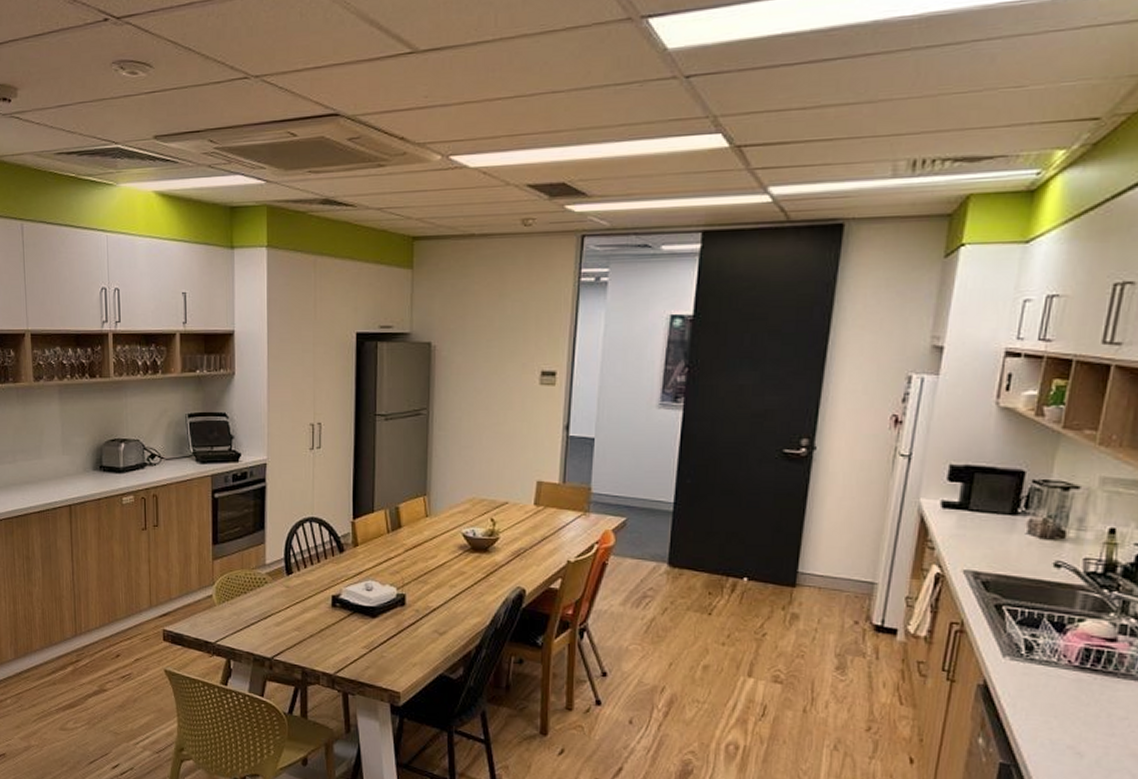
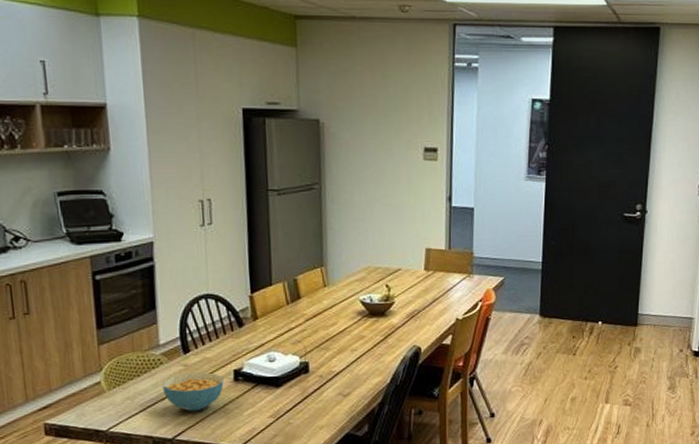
cereal bowl: none [266,595,322,634] -> present [163,372,224,412]

